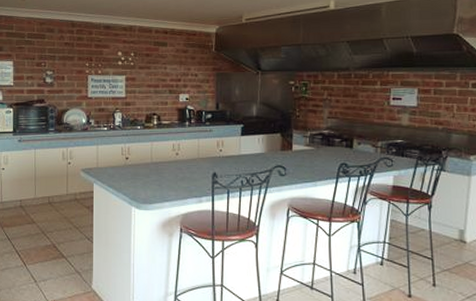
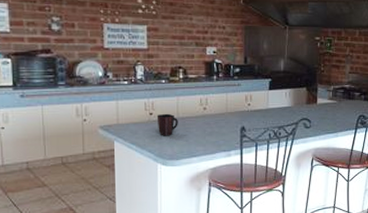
mug: none [132,158,152,180] -> present [156,113,178,136]

